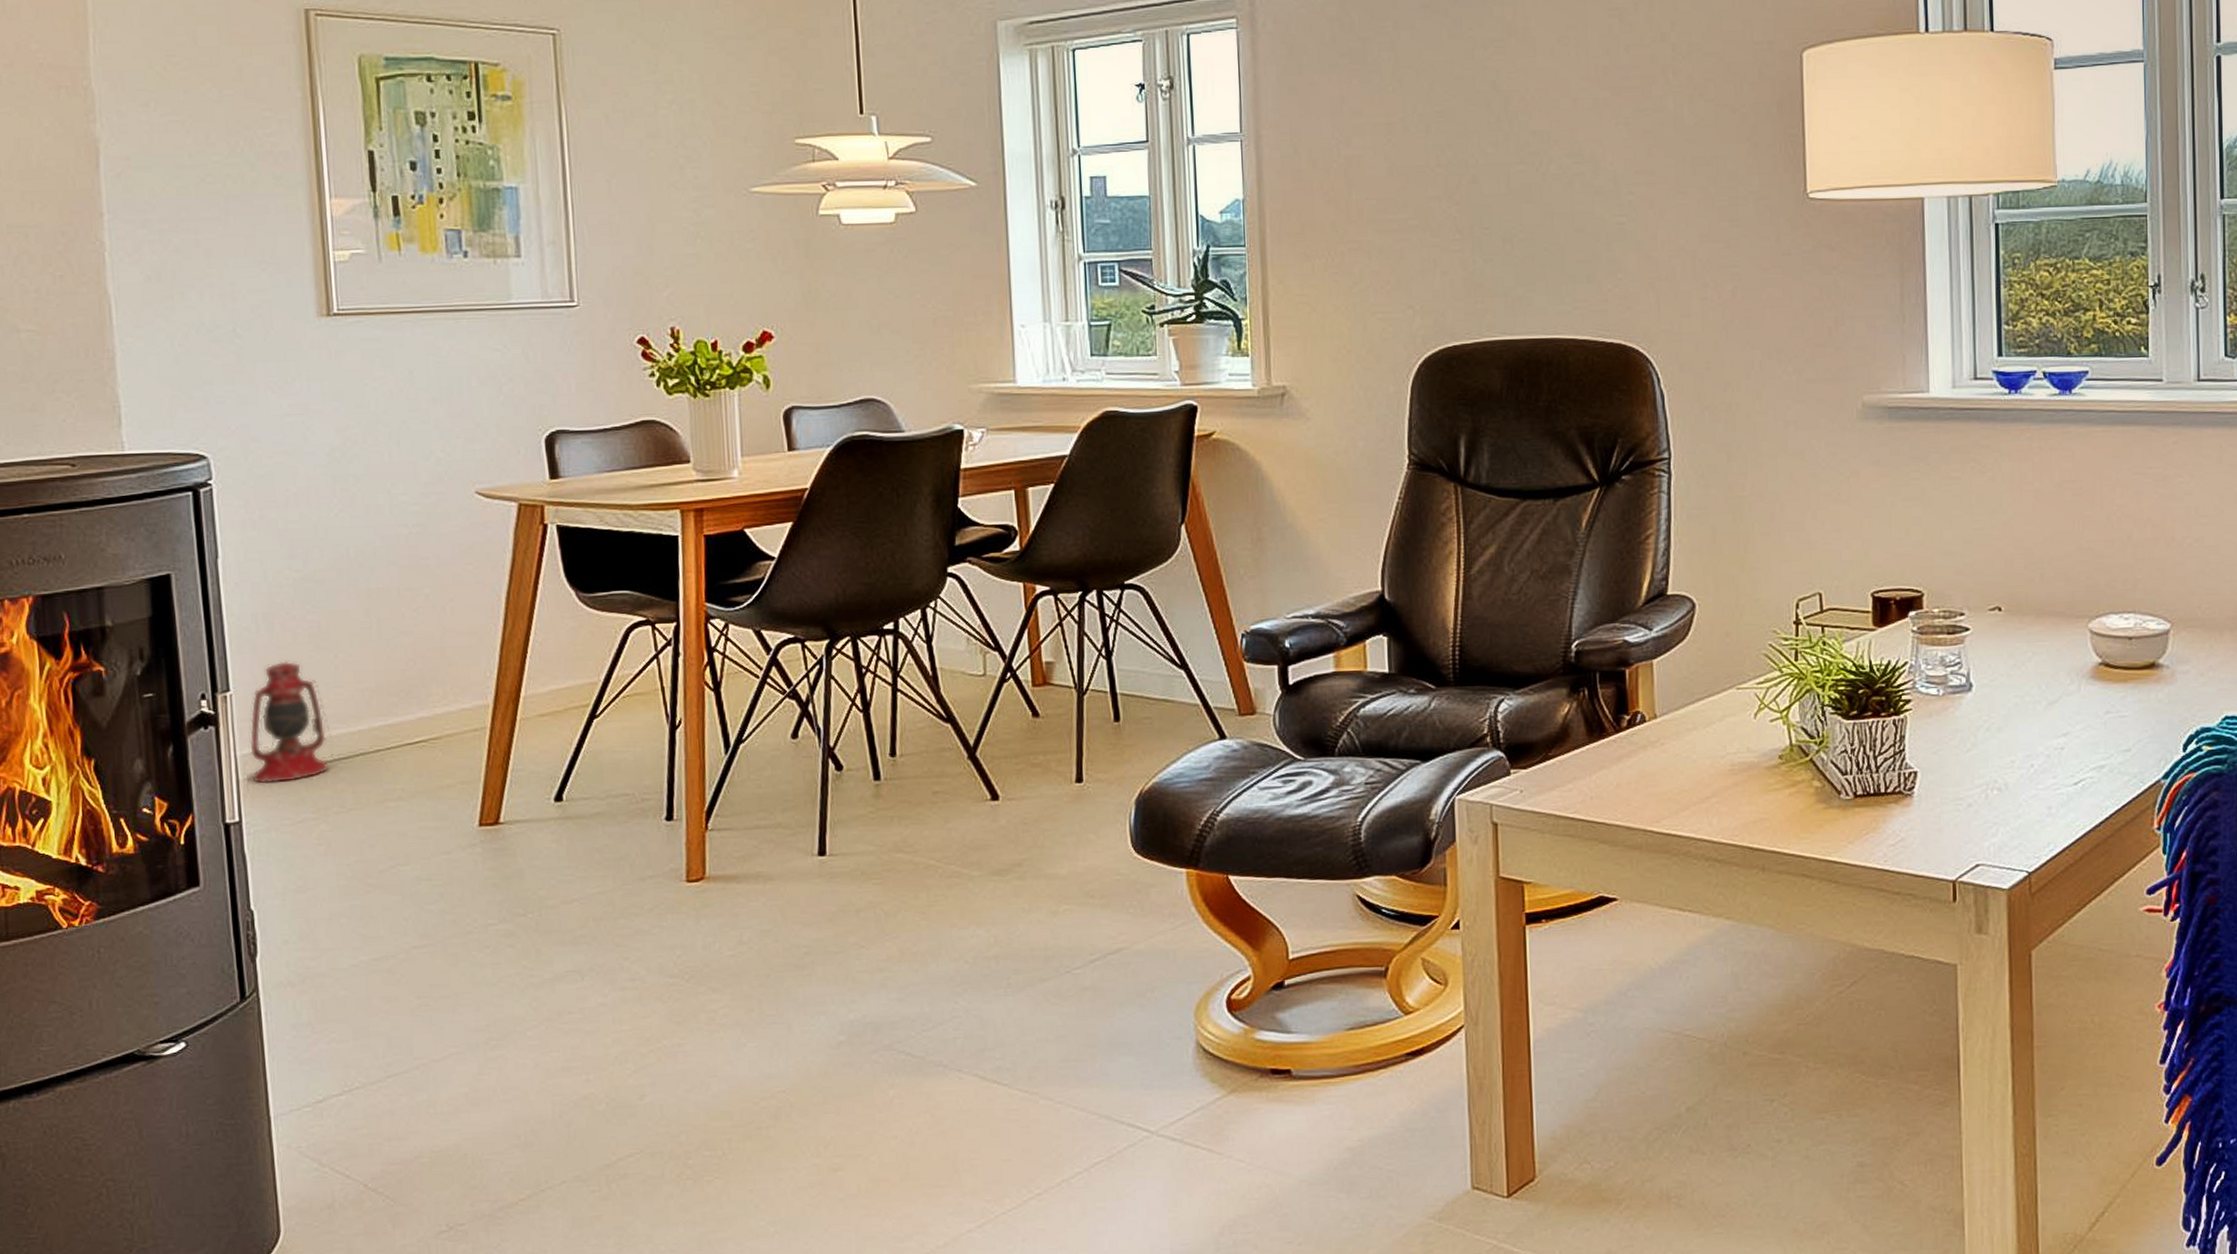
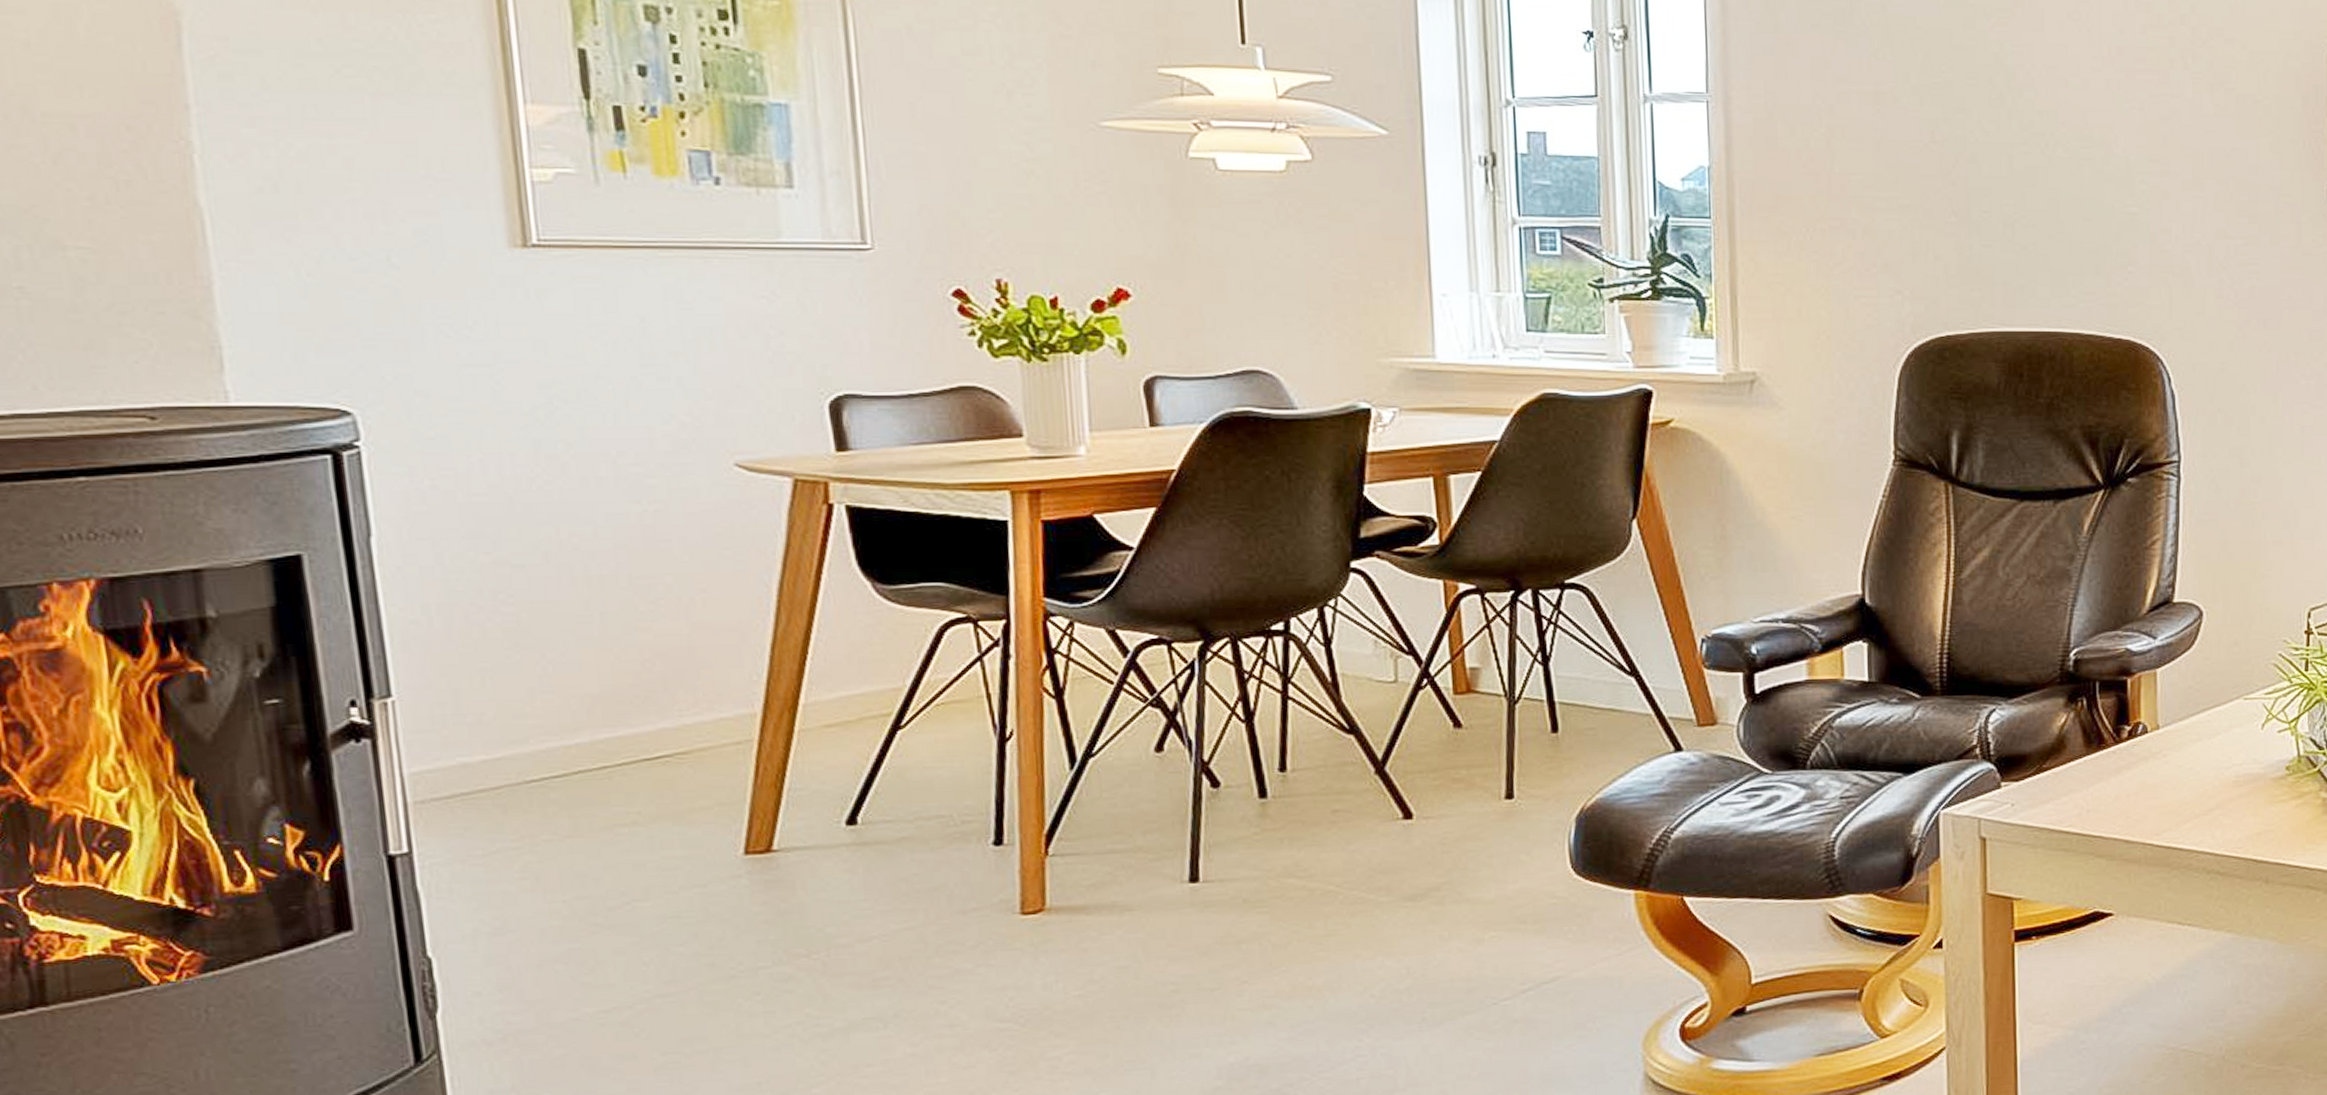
lantern: present [249,661,333,784] -> none [421,661,541,808]

